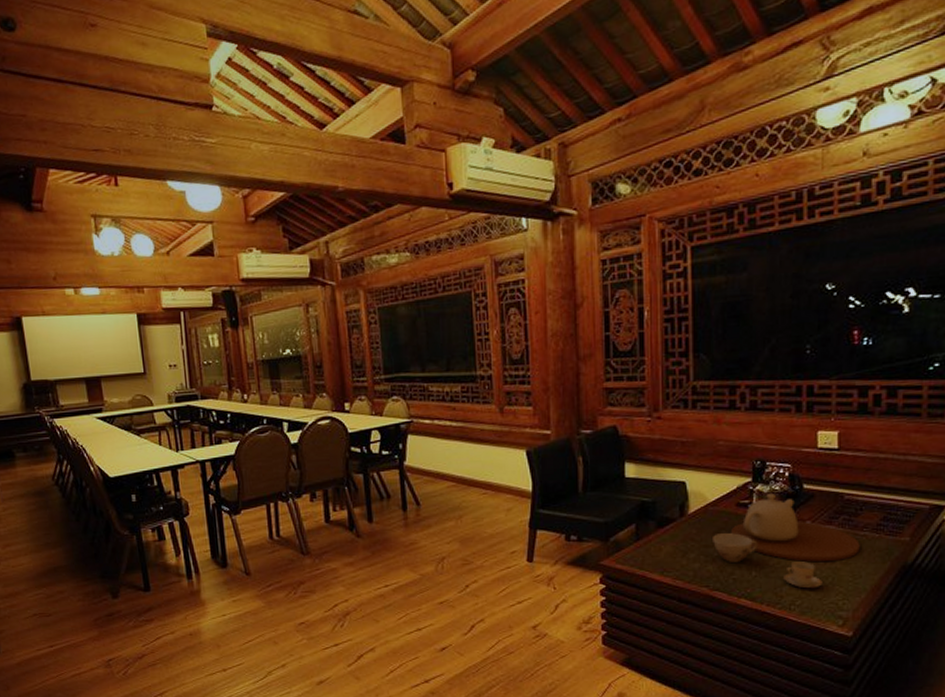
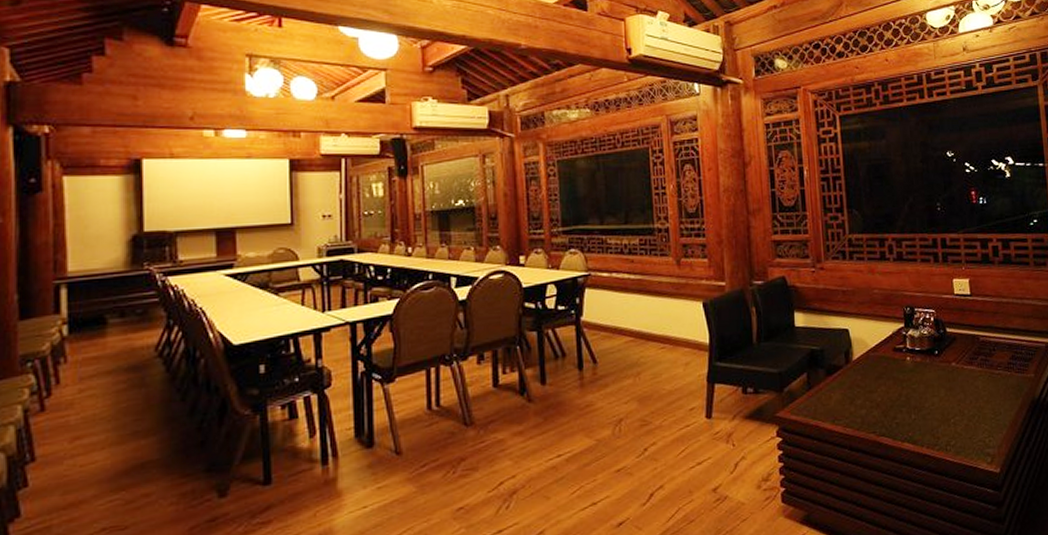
teacup: present [711,533,758,563] -> none [874,377,914,407]
tea set: present [730,494,860,562] -> none [890,338,997,402]
teacup: present [783,561,823,589] -> none [938,401,971,429]

